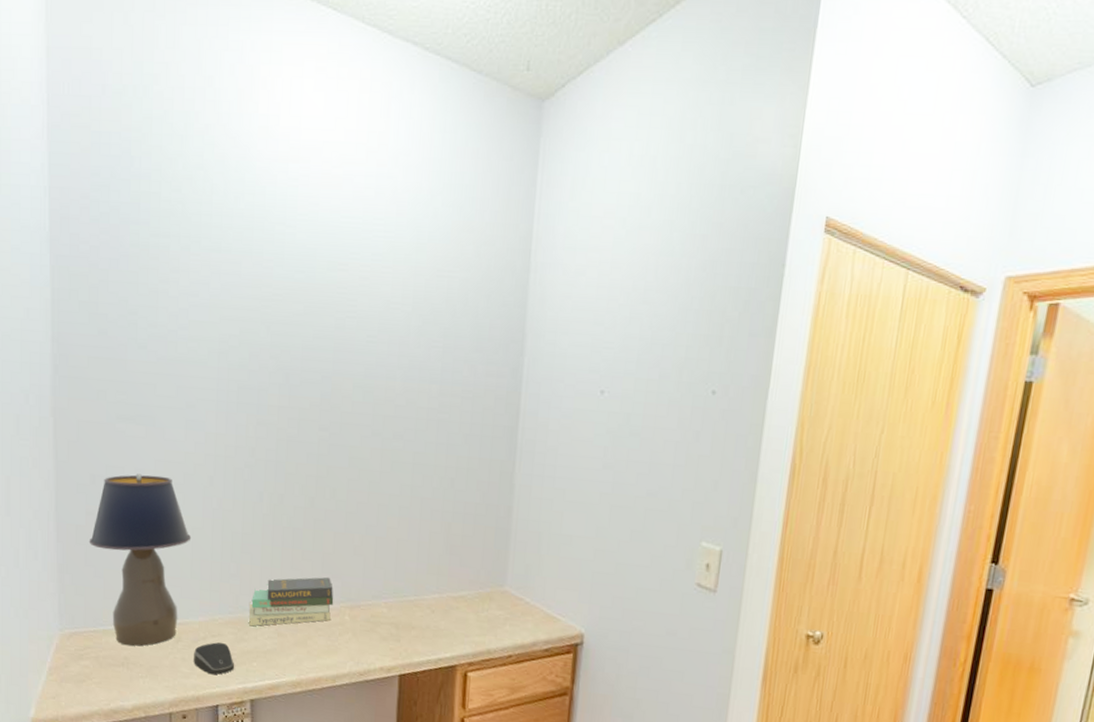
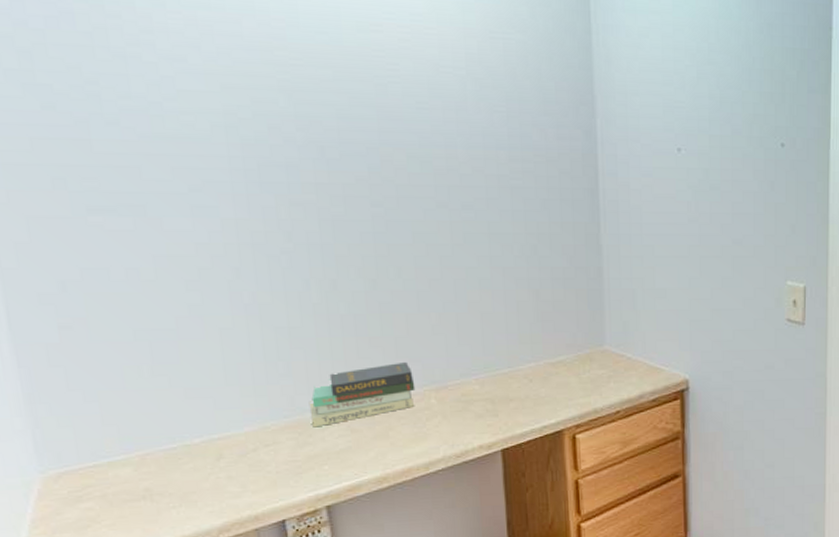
table lamp: present [89,473,192,646] -> none [68,273,220,475]
computer mouse: present [194,642,234,675] -> none [243,450,300,488]

